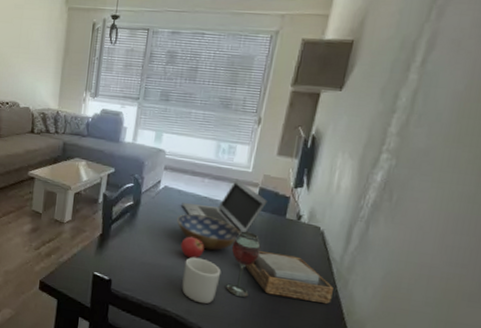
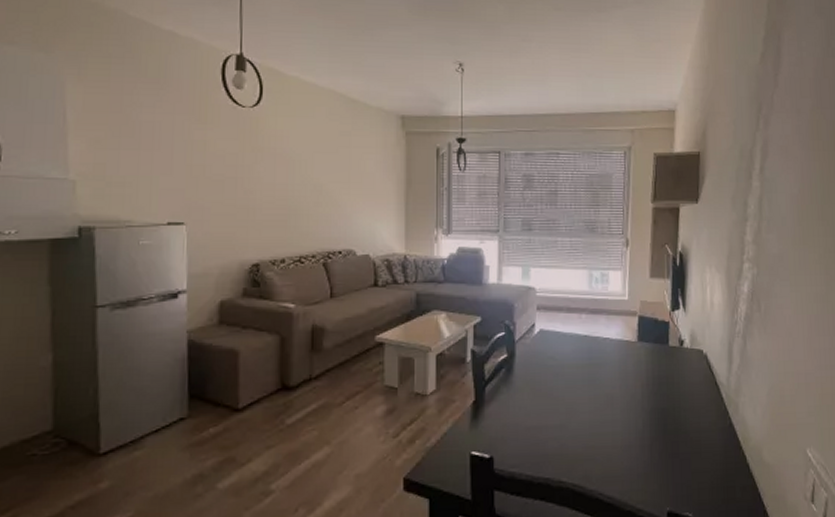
bowl: present [177,213,241,251] -> none [559,357,627,398]
fruit: present [180,236,205,259] -> none [566,384,592,412]
mug: present [181,257,221,305] -> none [574,408,614,464]
laptop: present [182,179,267,233] -> none [561,310,648,371]
wineglass: present [226,231,261,298] -> none [620,368,650,447]
napkin holder: present [245,251,333,305] -> none [638,387,727,437]

